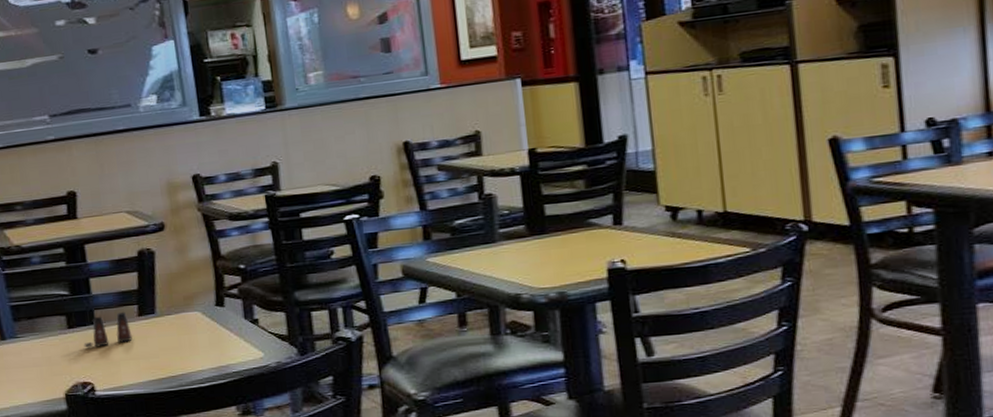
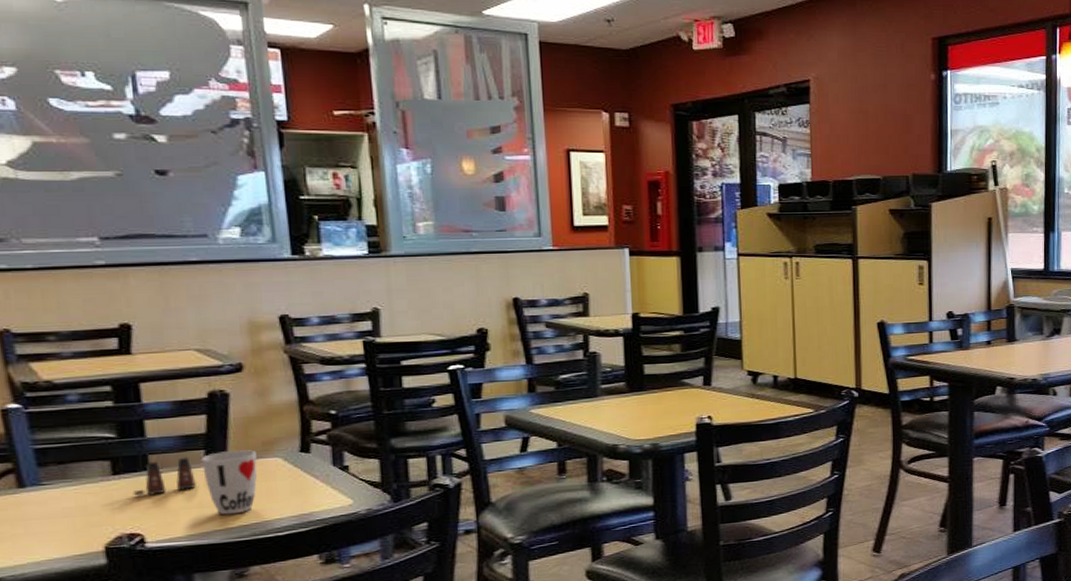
cup: none [135,304,182,366] -> present [202,450,258,515]

